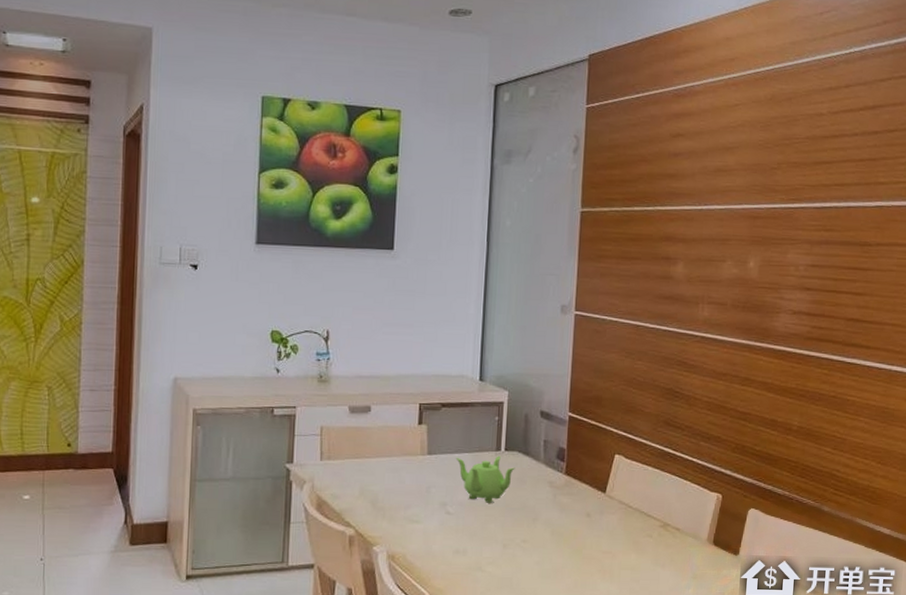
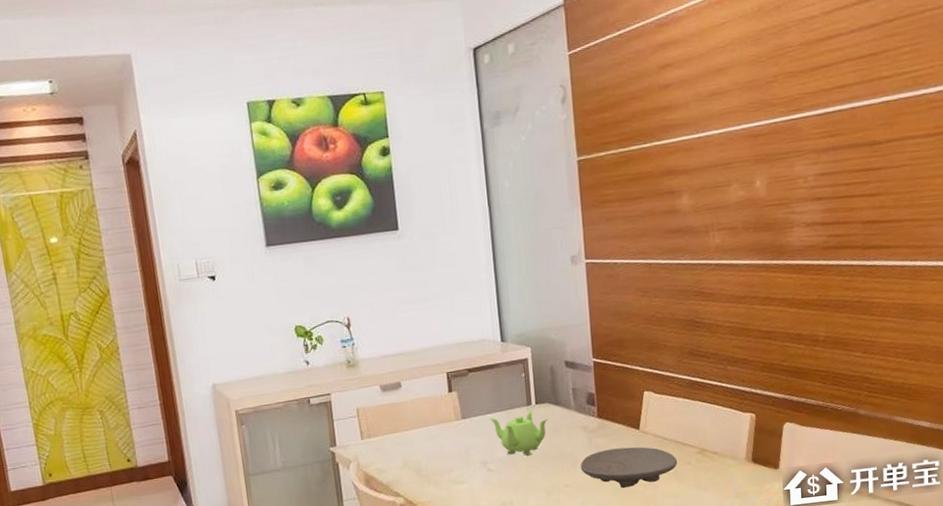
bowl: none [541,509,640,553] -> present [580,447,678,489]

